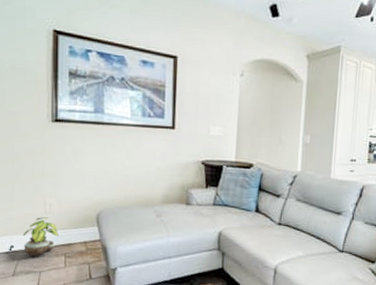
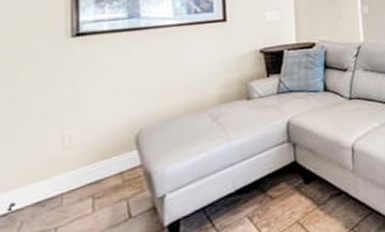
potted plant: present [23,217,59,258] -> none [29,154,83,213]

